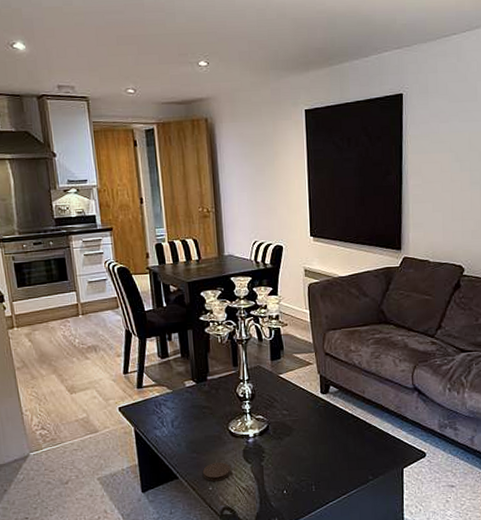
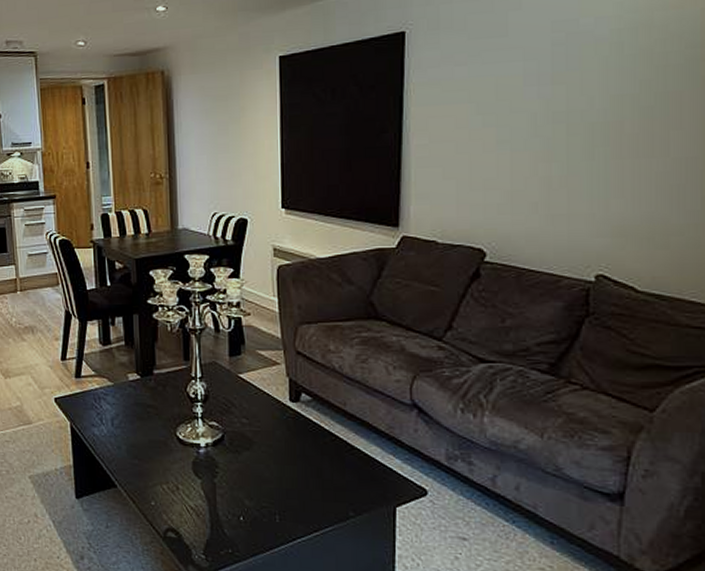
coaster: present [203,462,231,481] -> none [145,473,177,495]

